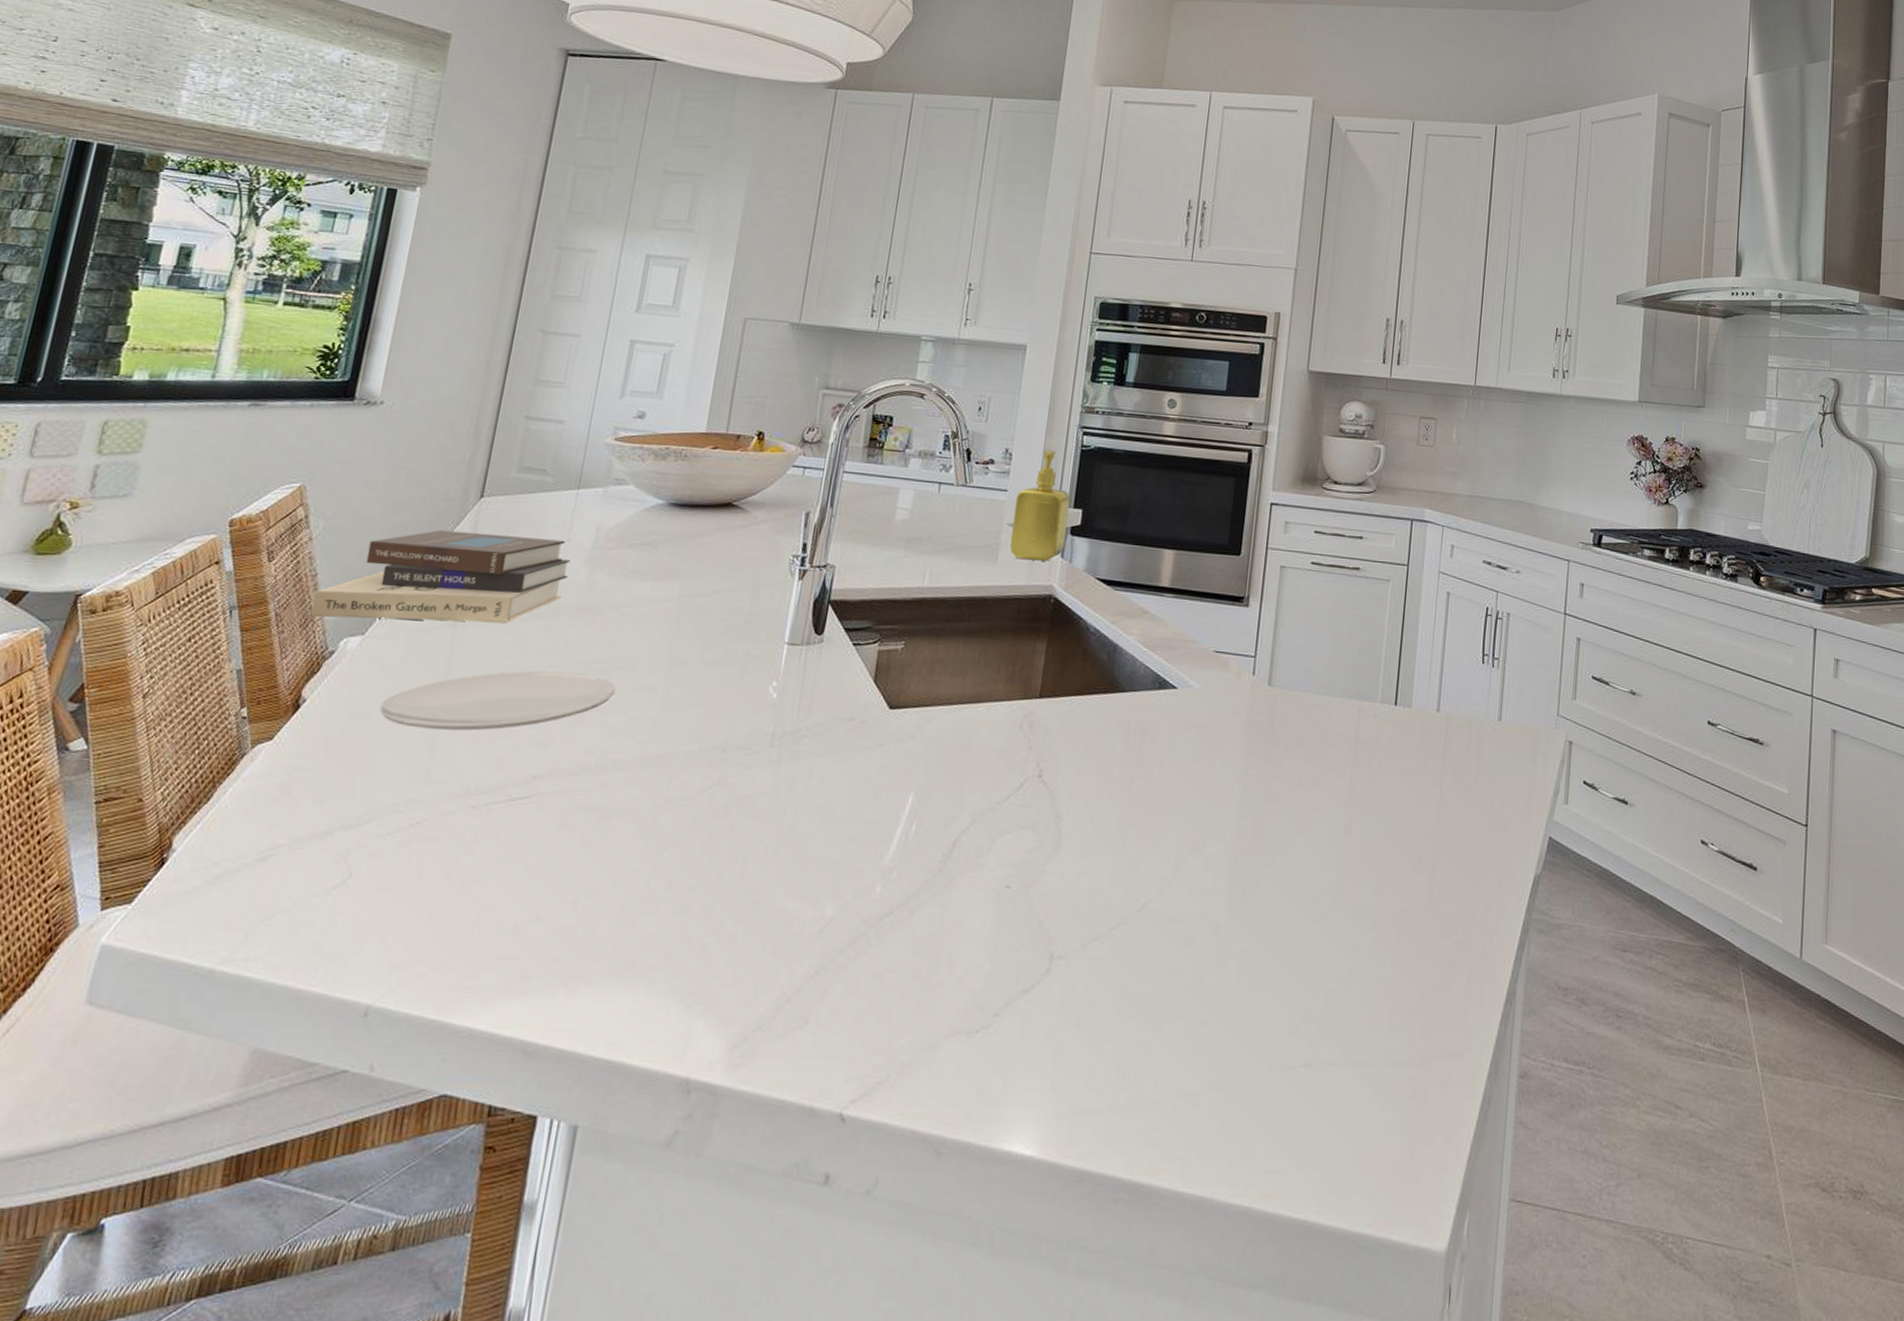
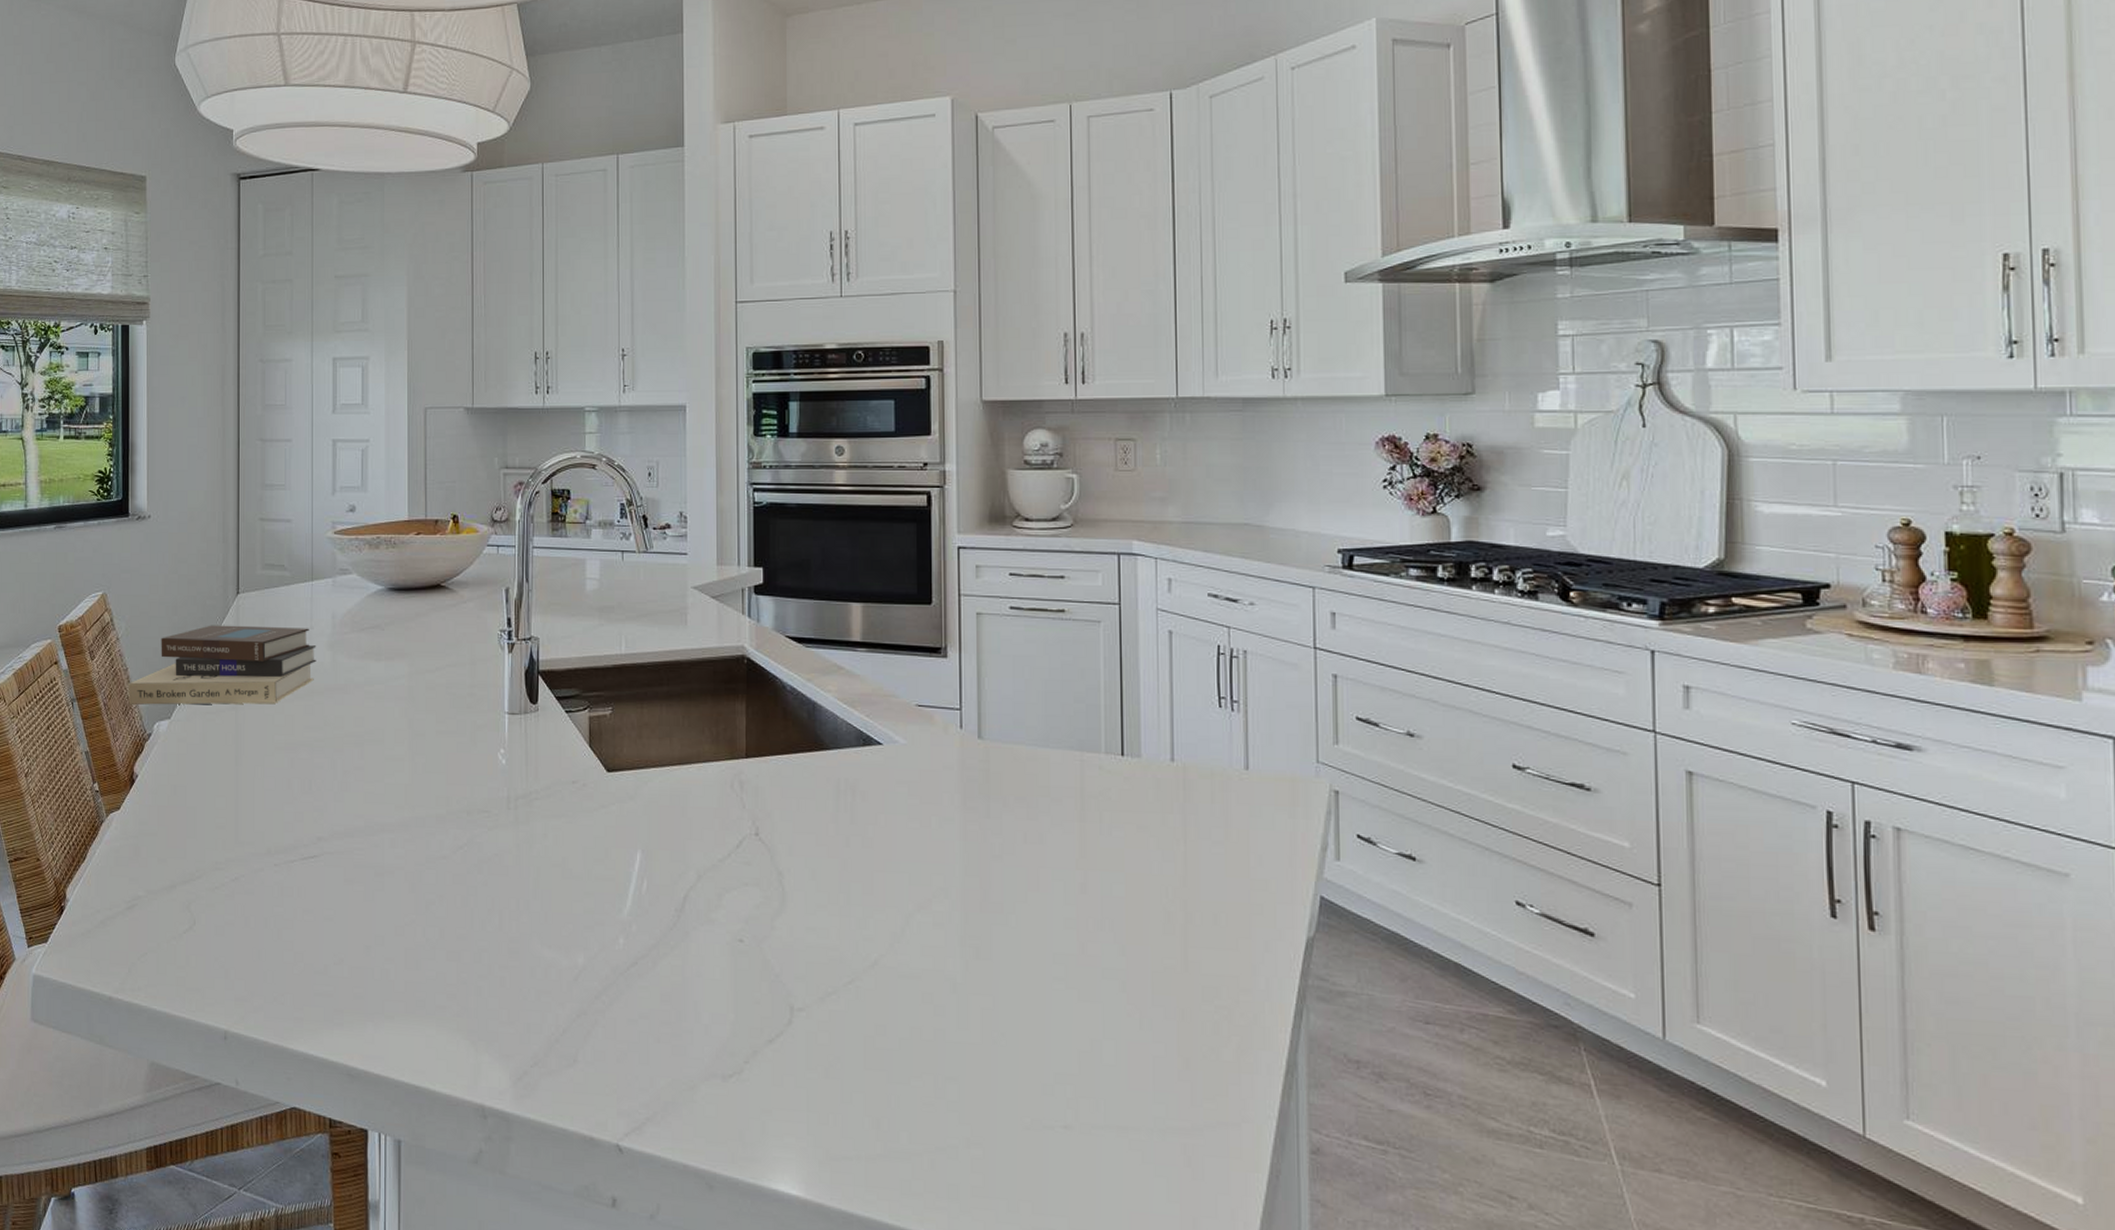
plate: present [379,671,616,731] -> none [192,746,370,799]
soap dispenser: present [1009,449,1071,561] -> none [696,509,750,622]

